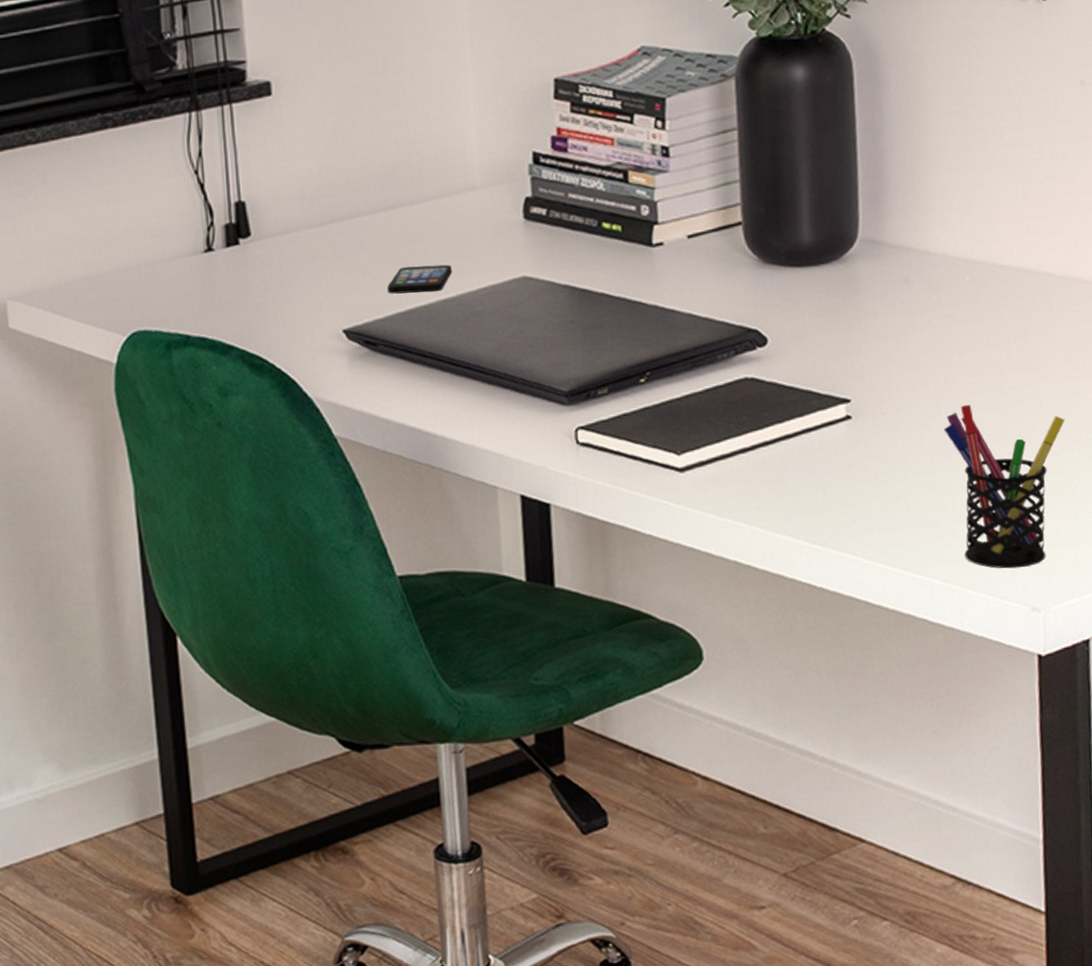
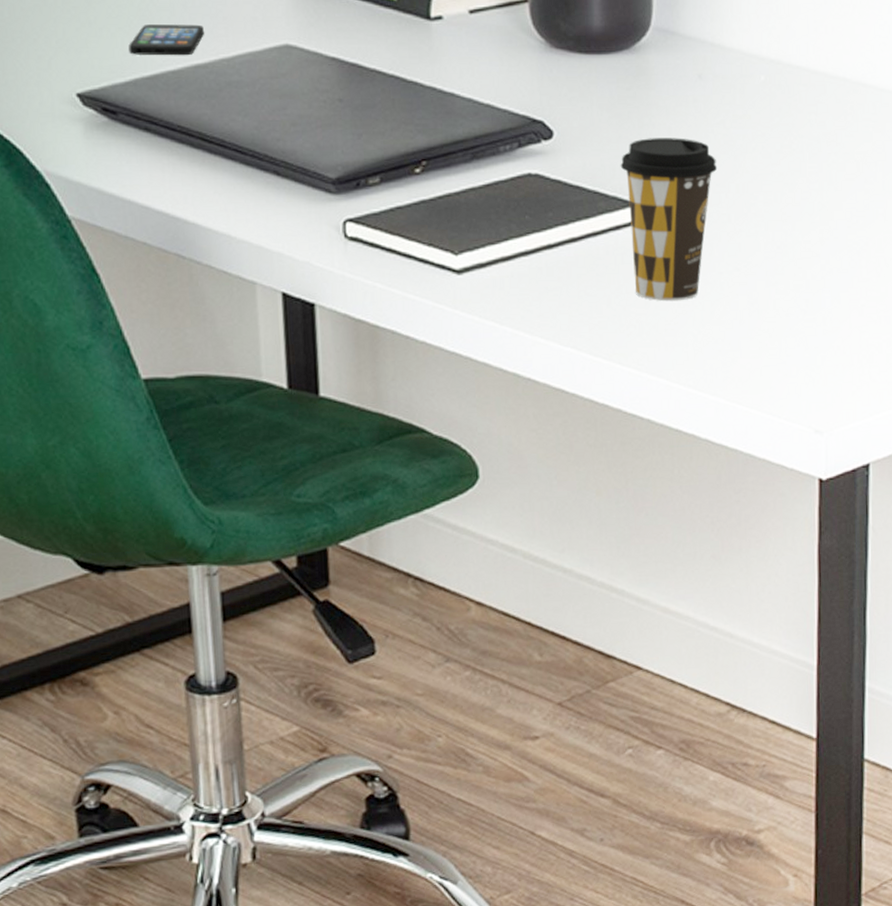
coffee cup: none [831,337,926,490] -> present [620,138,718,302]
pen holder: present [943,404,1065,569] -> none [733,214,854,389]

